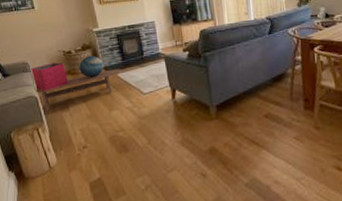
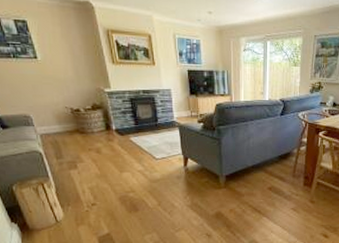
storage bin: present [31,62,68,91] -> none [34,119,76,147]
coffee table: present [35,68,122,111] -> none [39,132,135,167]
decorative globe: present [79,55,104,78] -> none [88,116,116,138]

